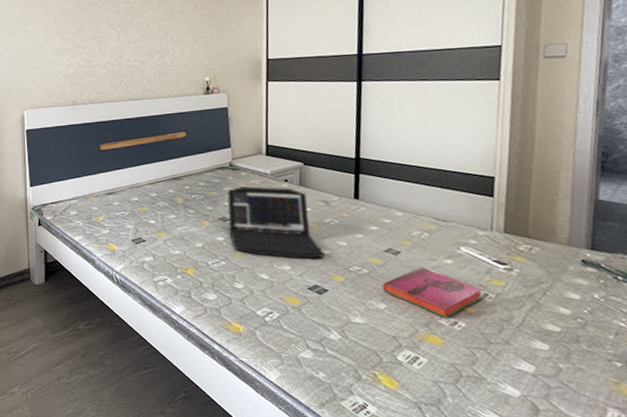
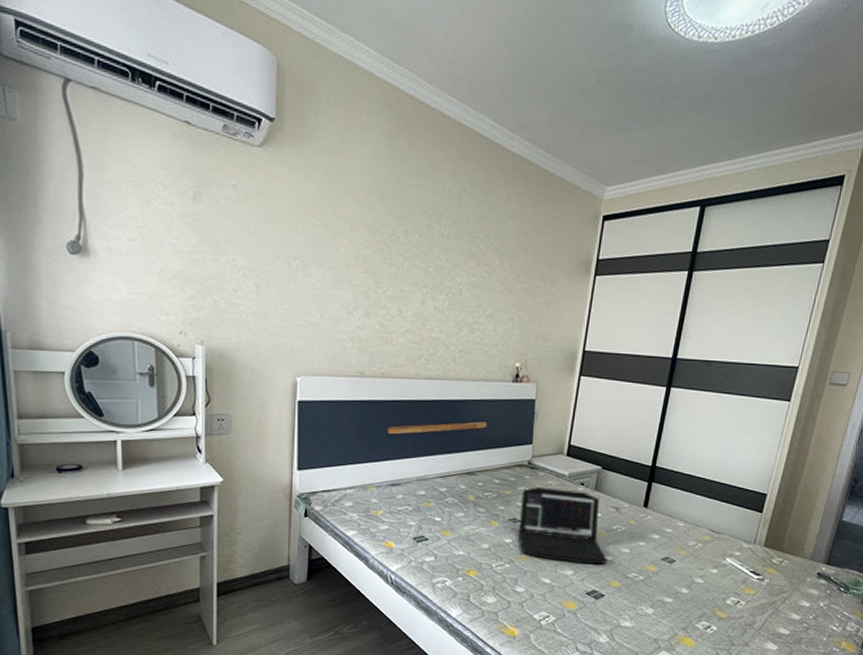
hardback book: present [383,267,483,318] -> none [654,575,737,622]

